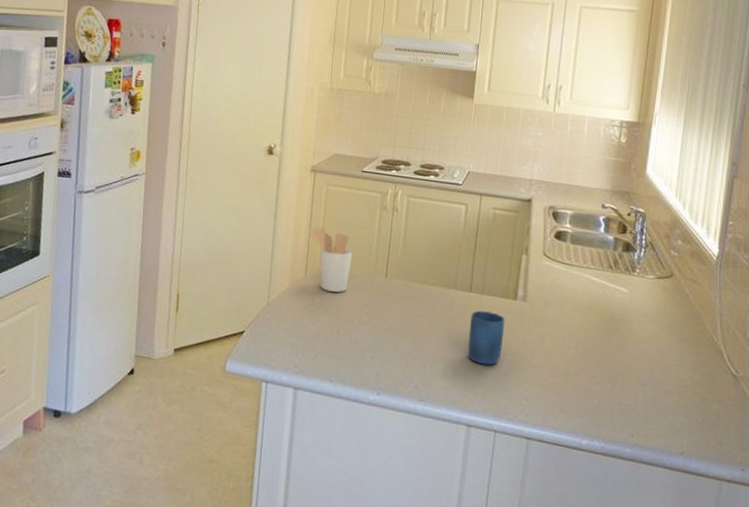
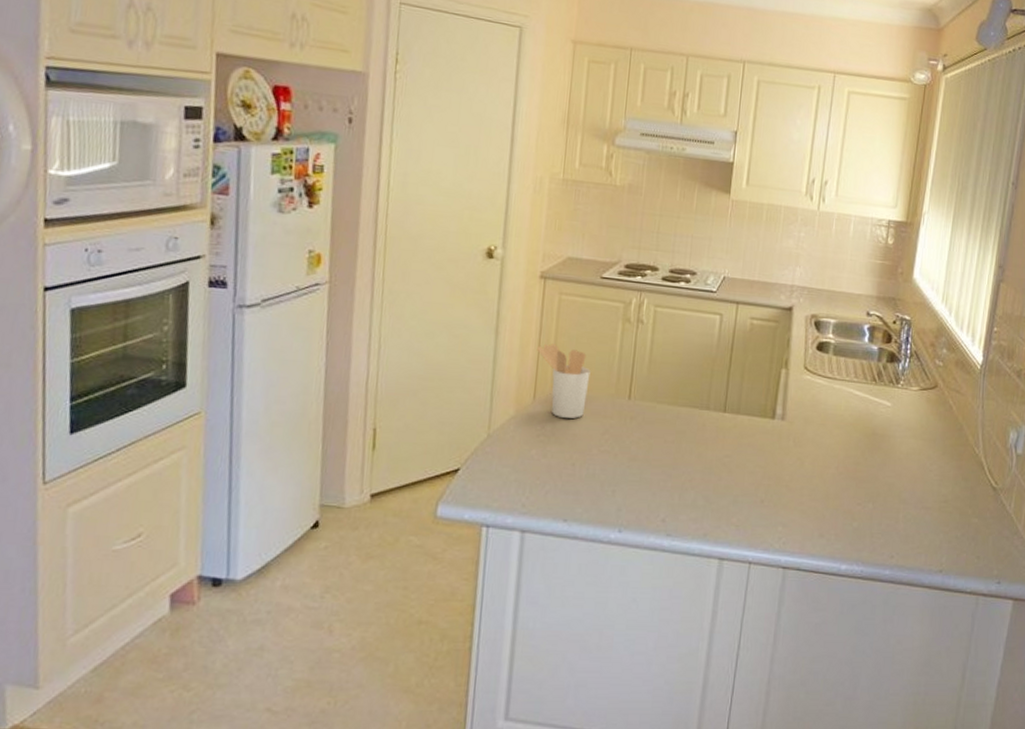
mug: present [467,310,505,366] -> none [720,432,762,492]

